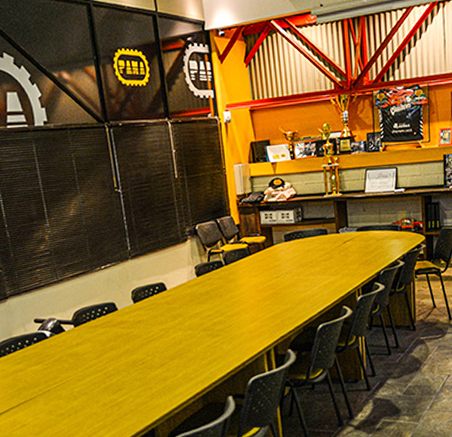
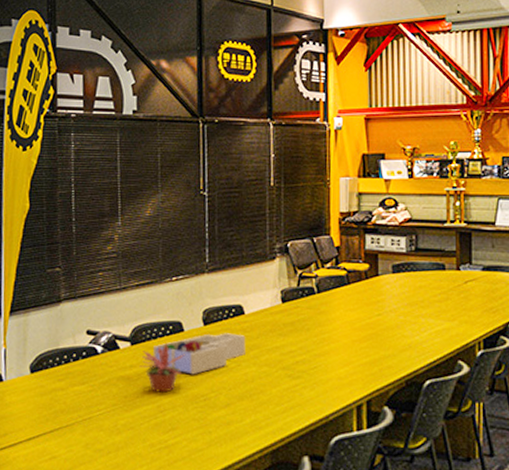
potted plant: none [83,321,121,363] -> present [139,342,185,393]
desk organizer: none [94,307,172,345] -> present [153,333,246,375]

